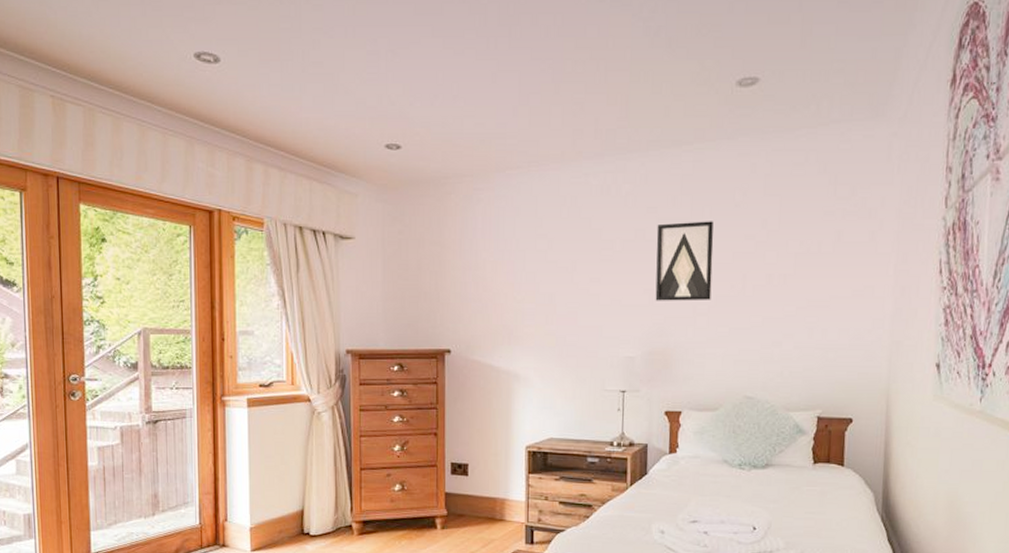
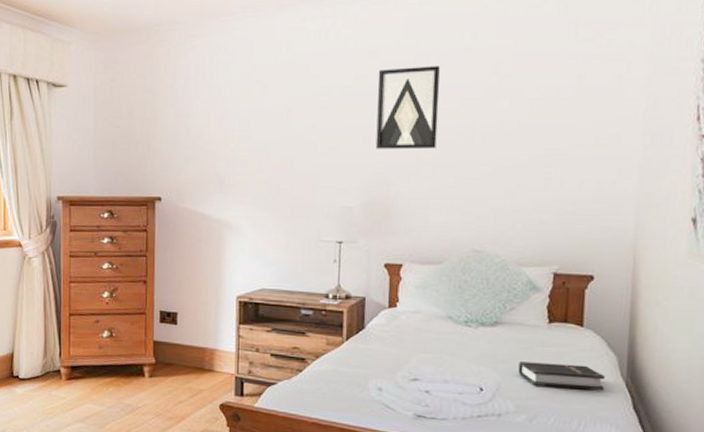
hardback book: none [787,501,864,526] -> present [518,361,606,391]

